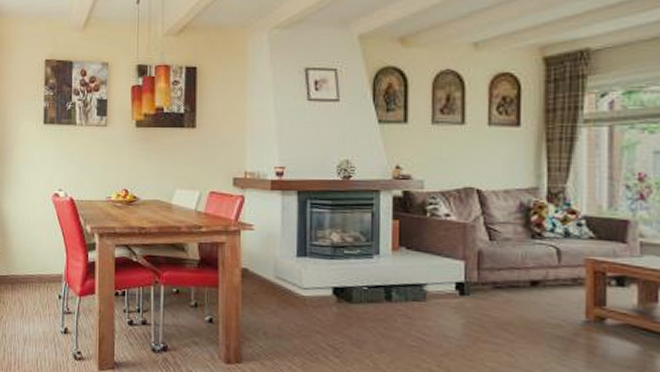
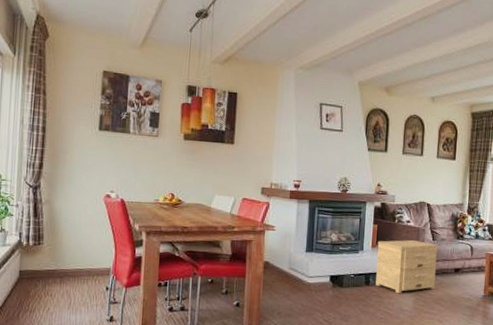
side table: none [400,240,498,314] -> present [376,240,438,294]

